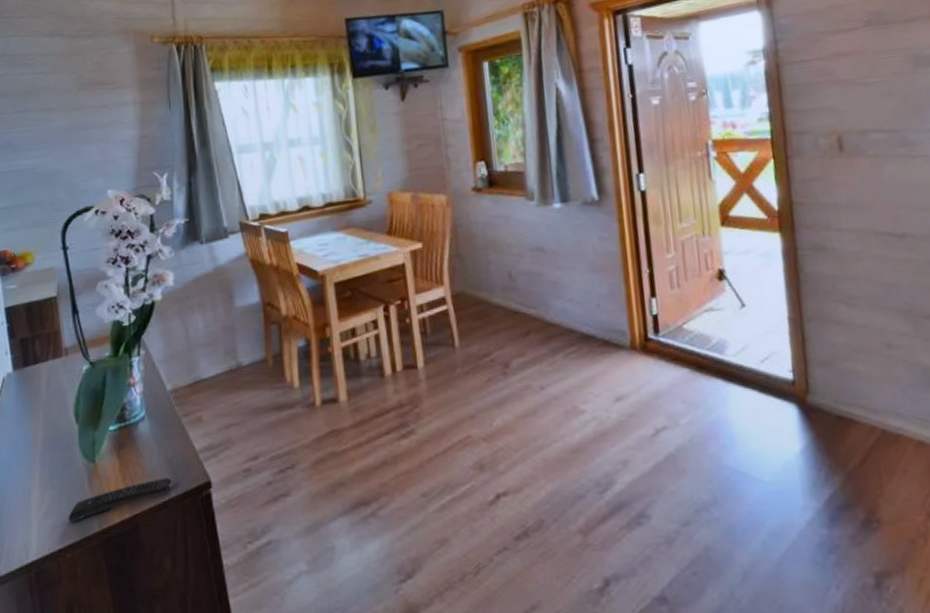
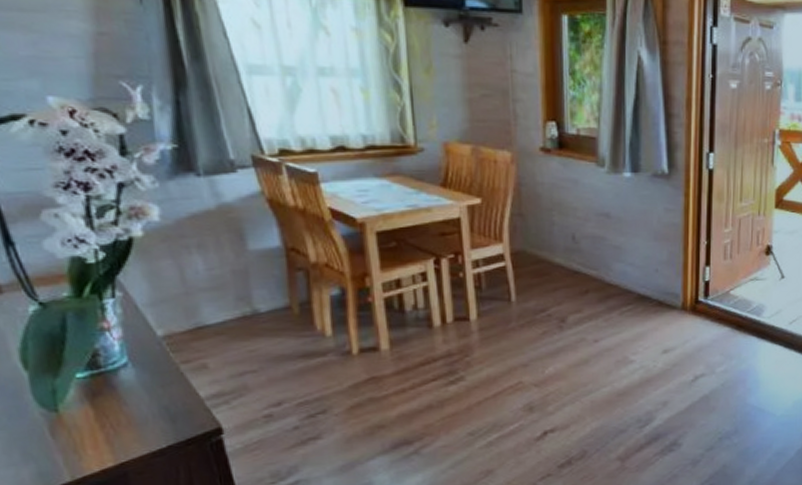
remote control: present [68,478,176,522] -> none [24,425,176,474]

